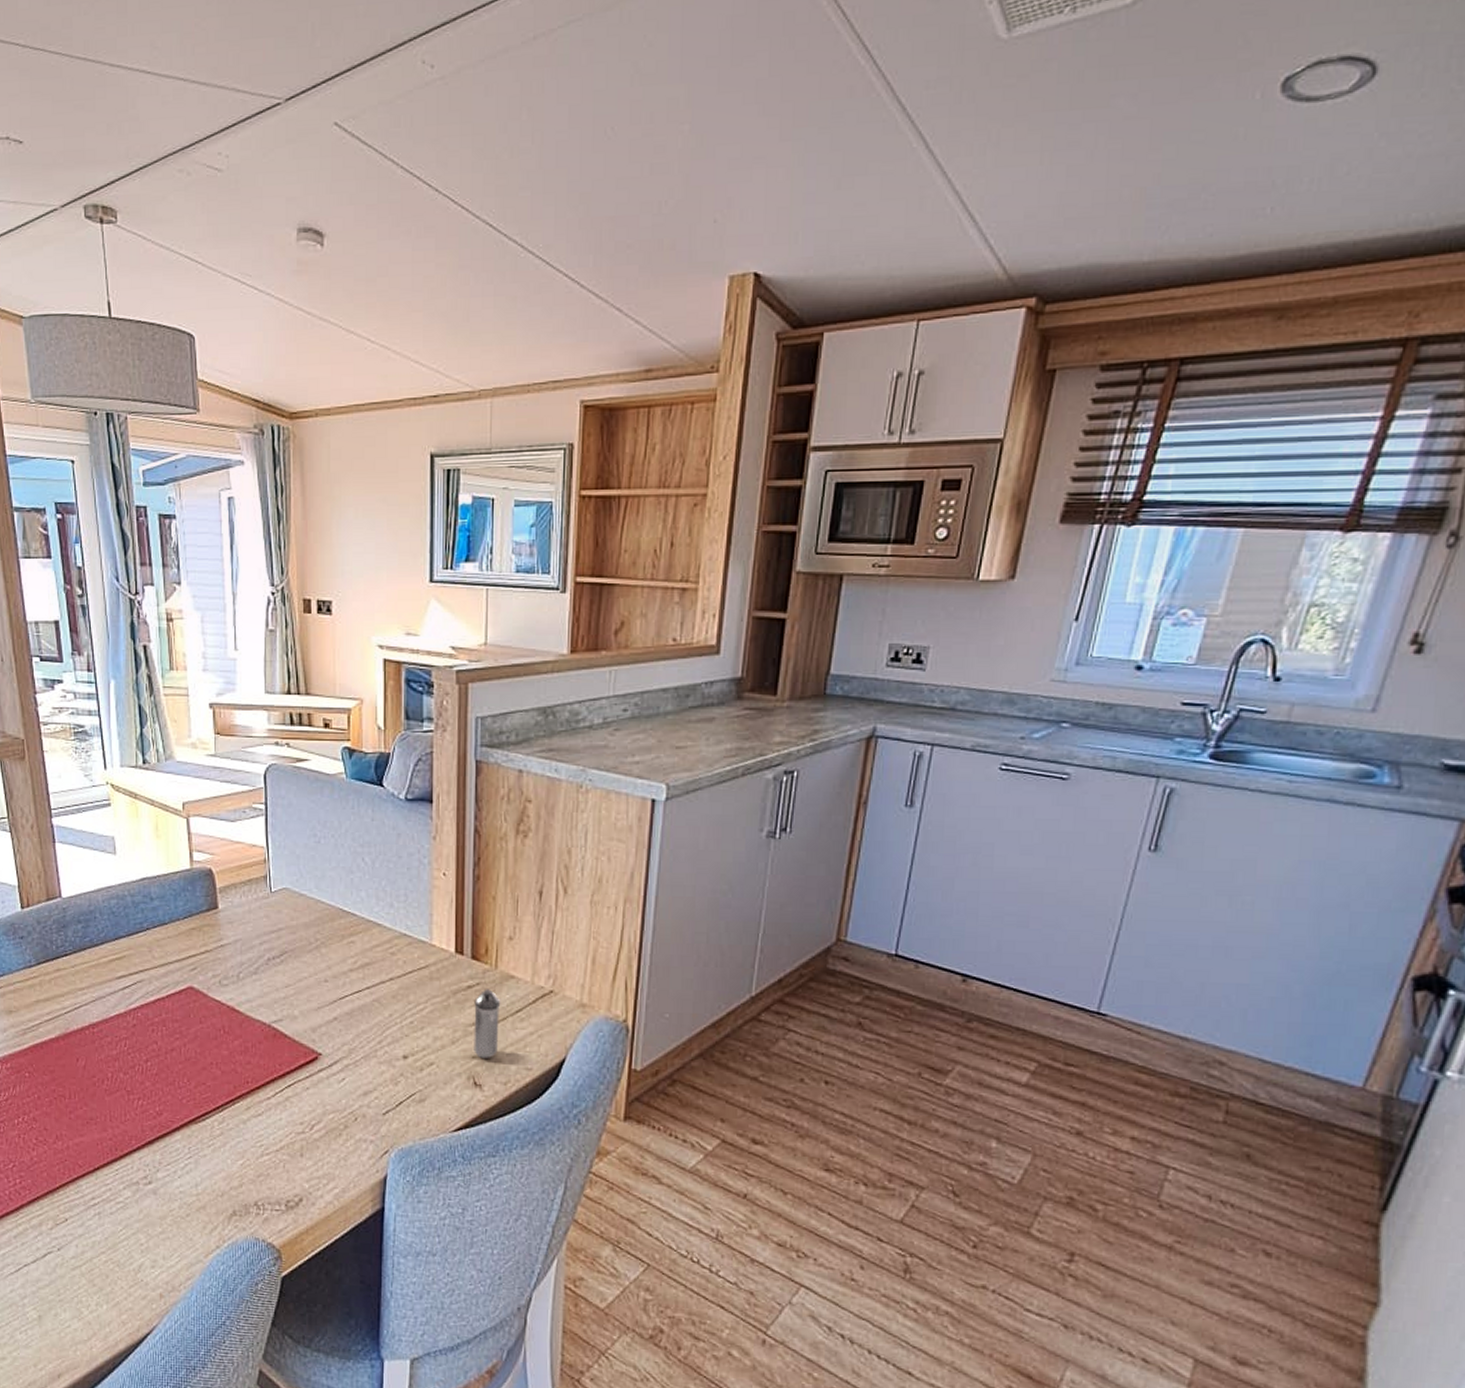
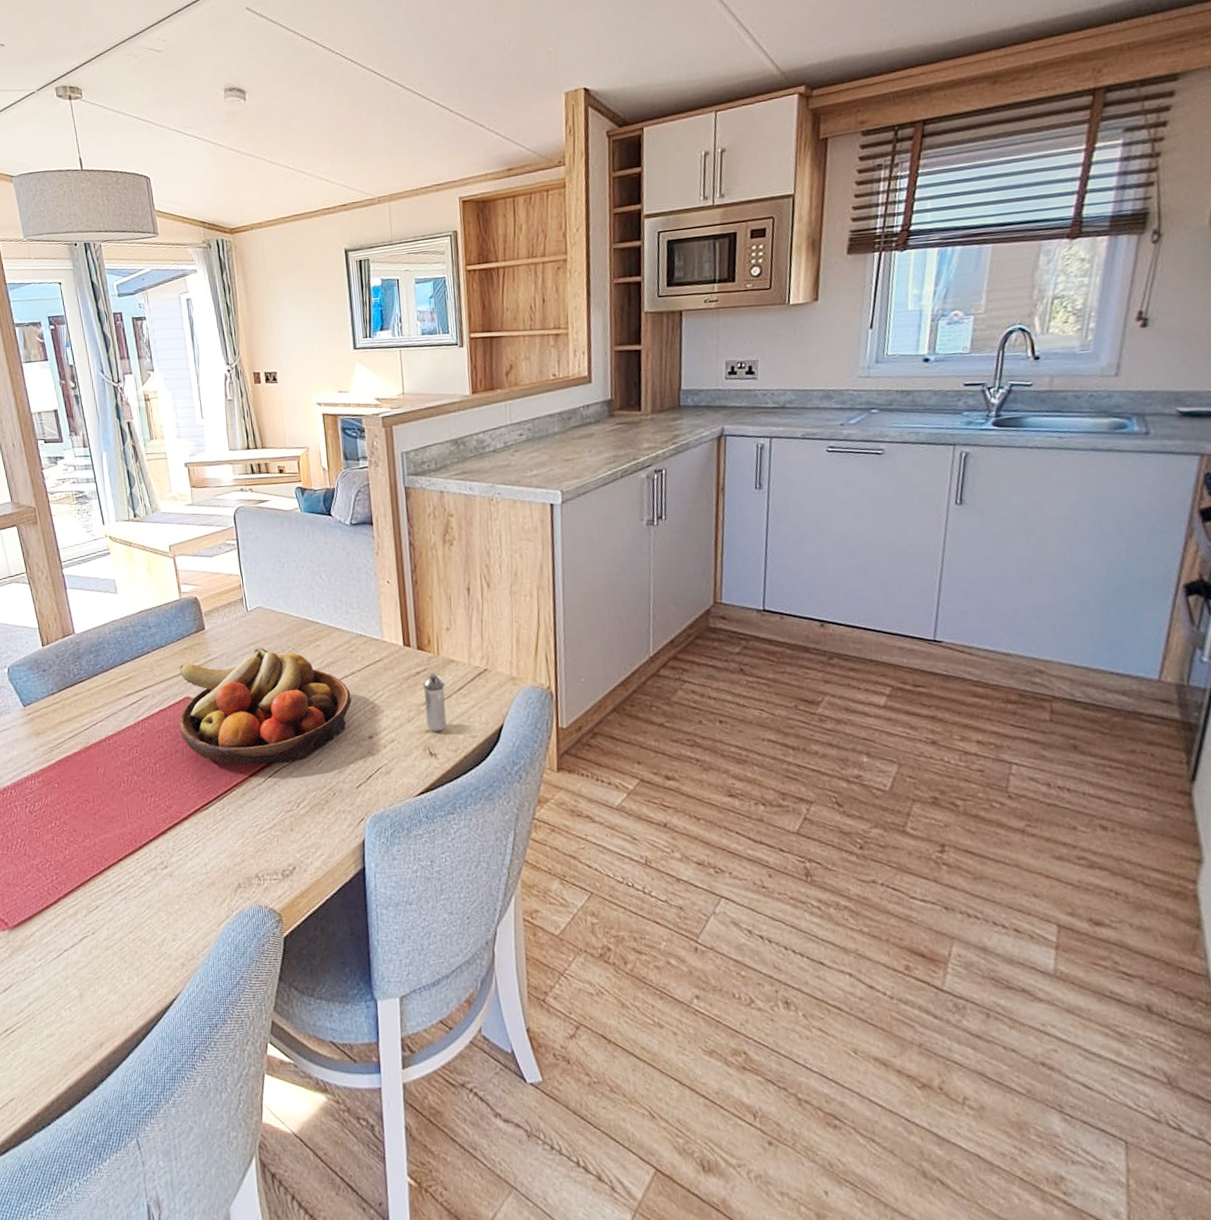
fruit bowl: none [177,936,388,1077] -> present [178,647,352,765]

